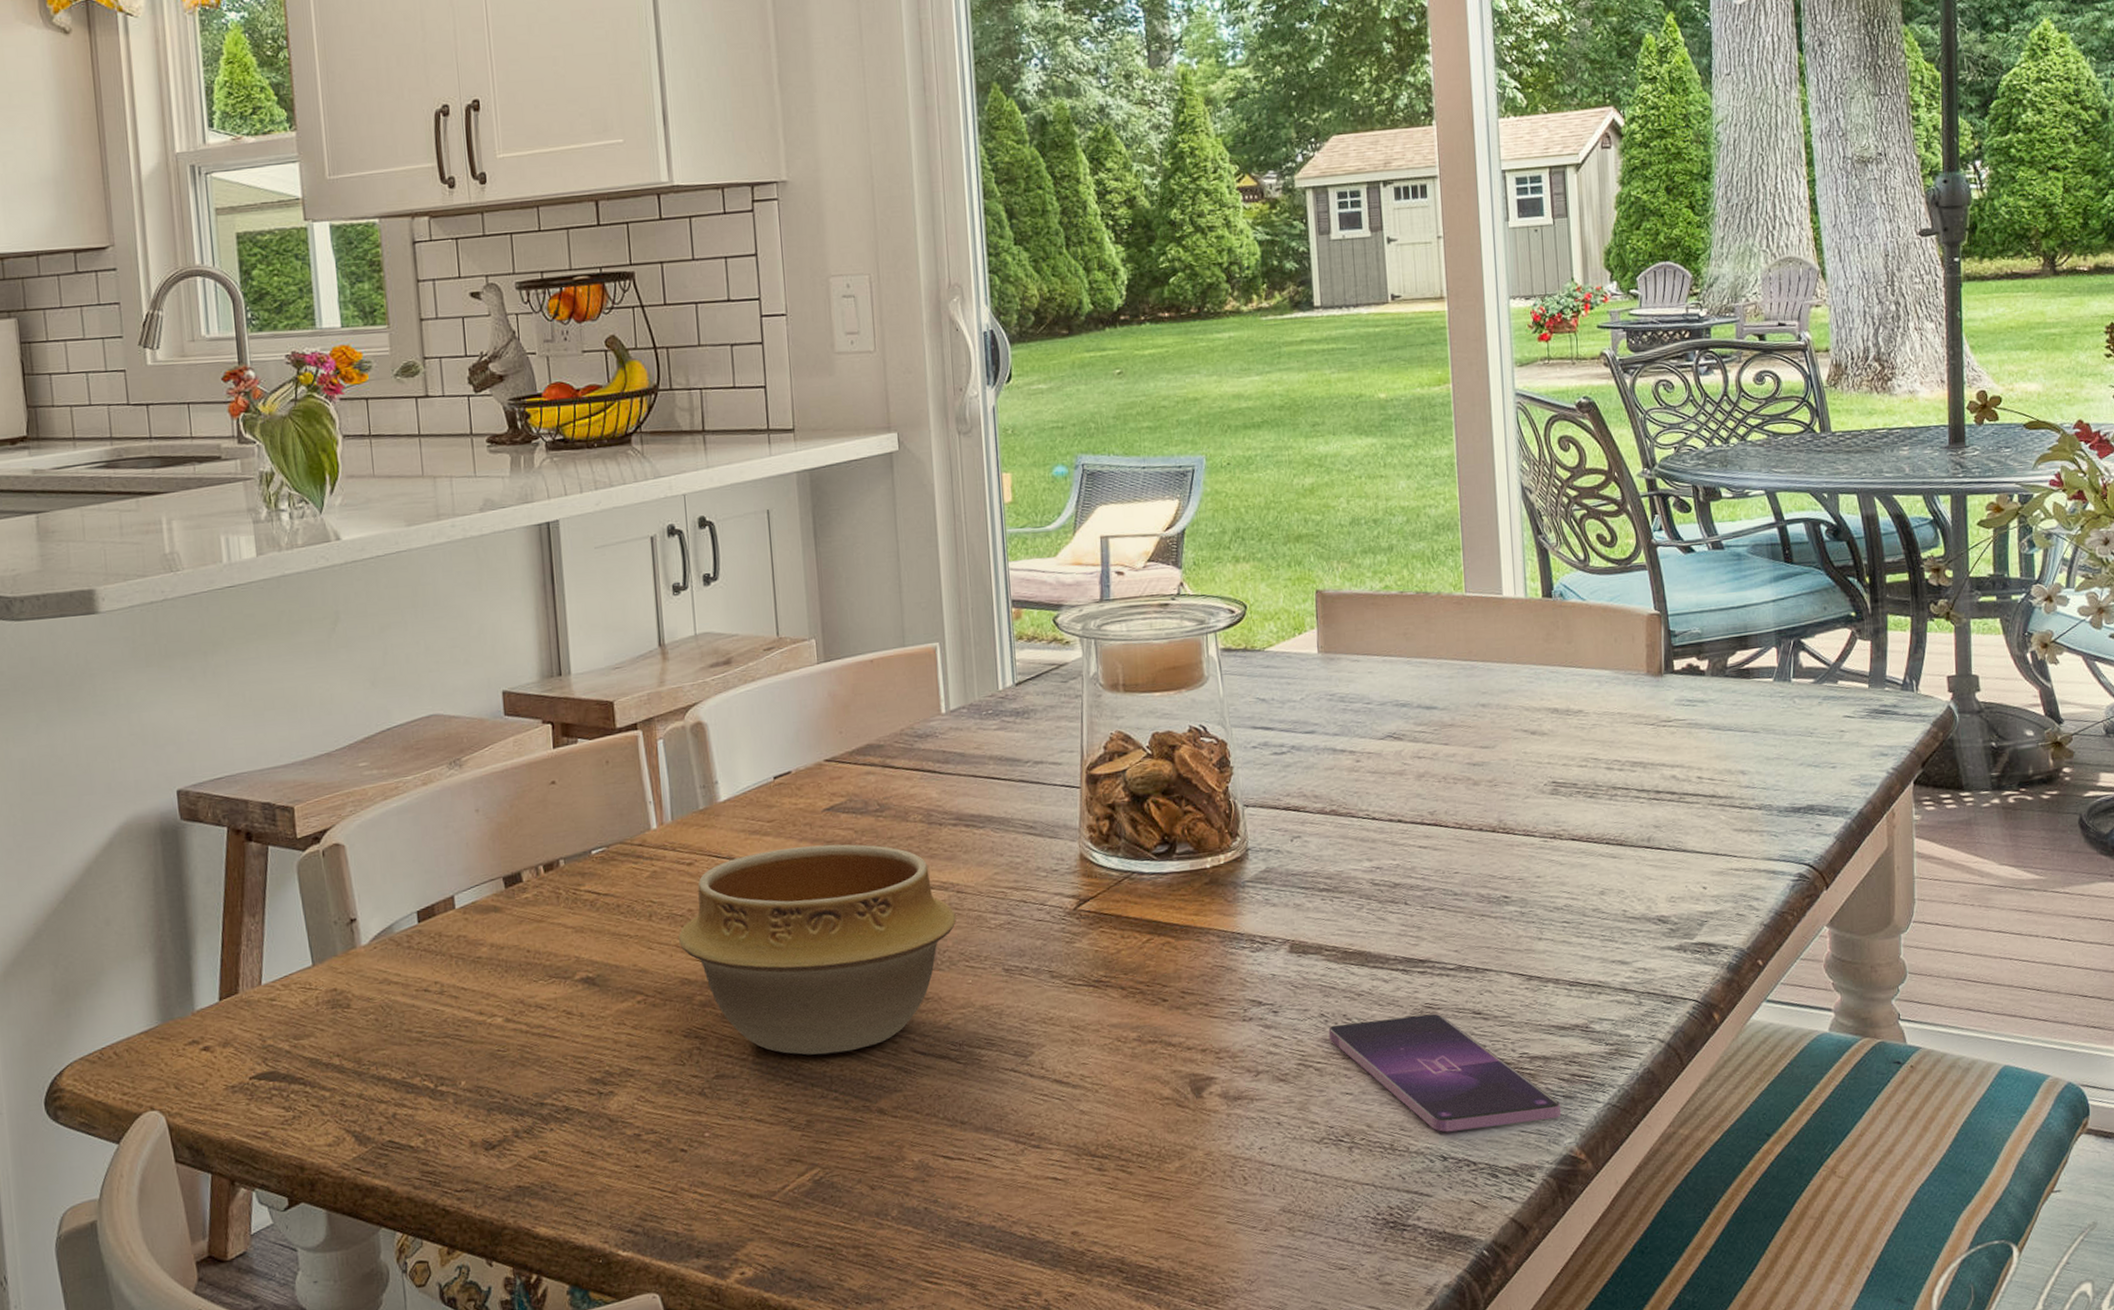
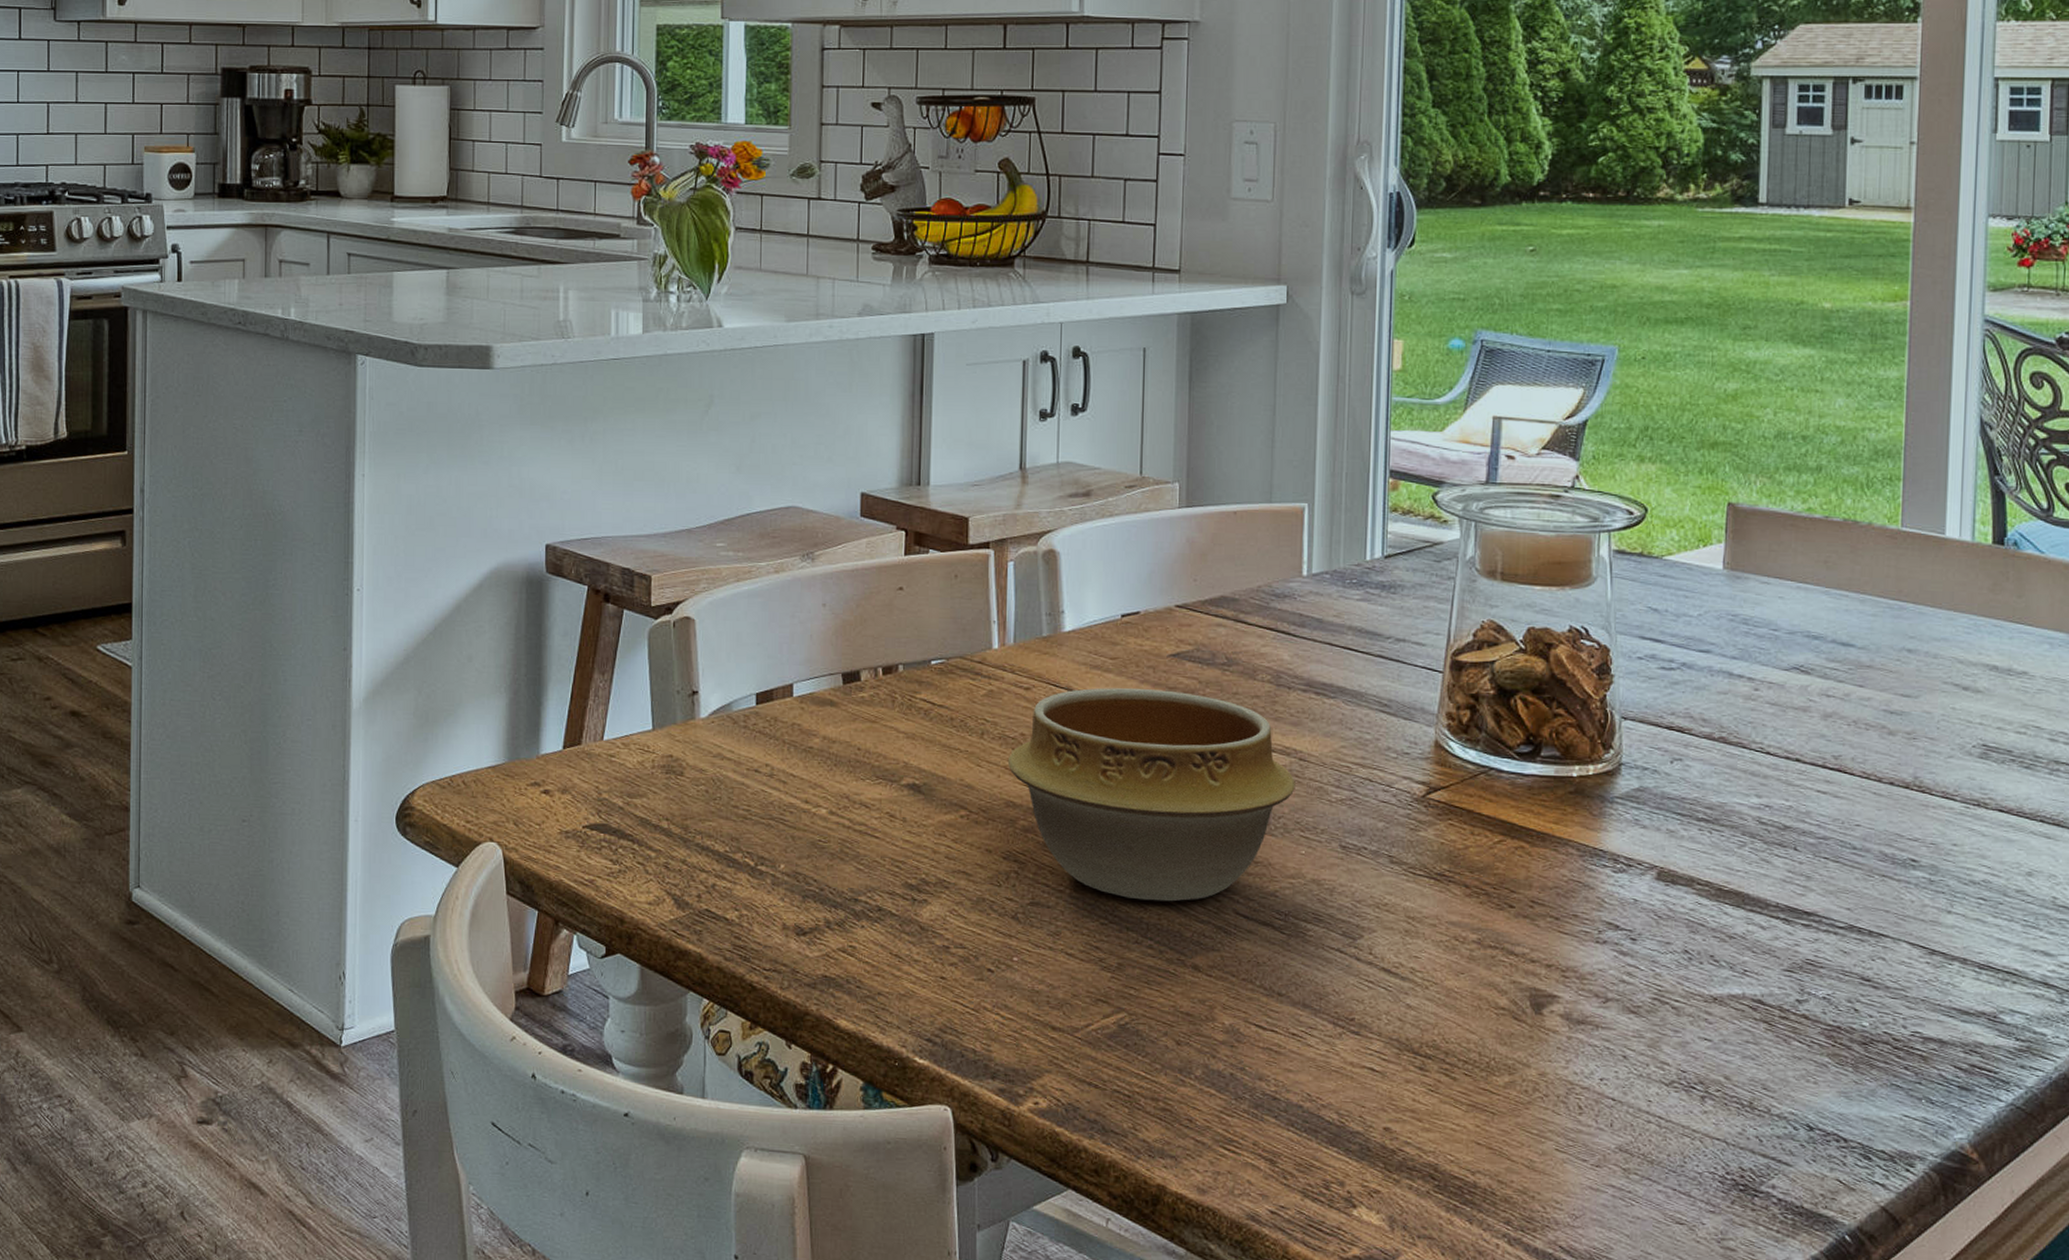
smartphone: present [1328,1013,1562,1132] -> none [1691,964,1955,1109]

